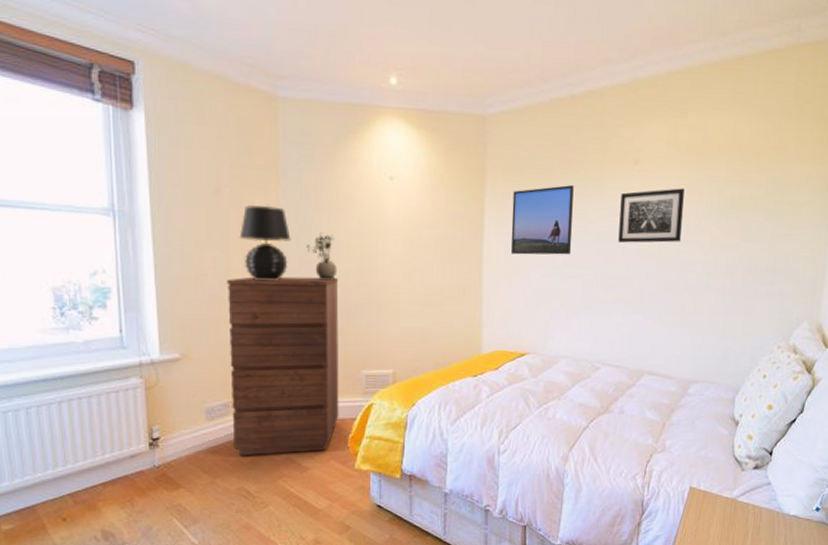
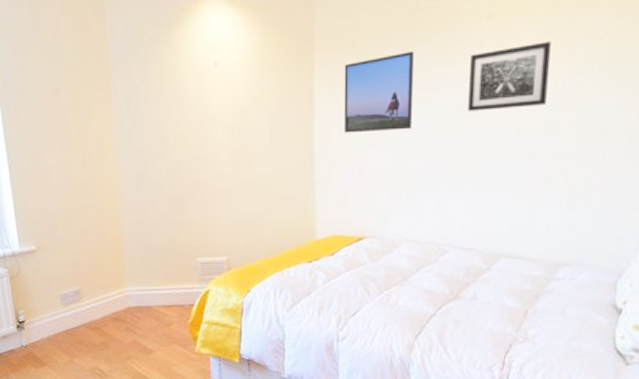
dresser: present [226,276,339,456] -> none [69,169,178,339]
table lamp: present [239,204,291,281] -> none [78,102,124,176]
potted plant: present [307,233,338,281] -> none [139,125,169,172]

